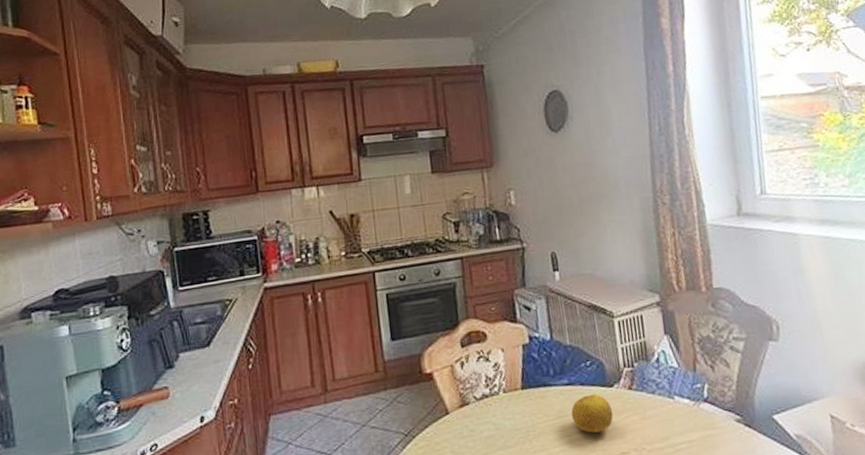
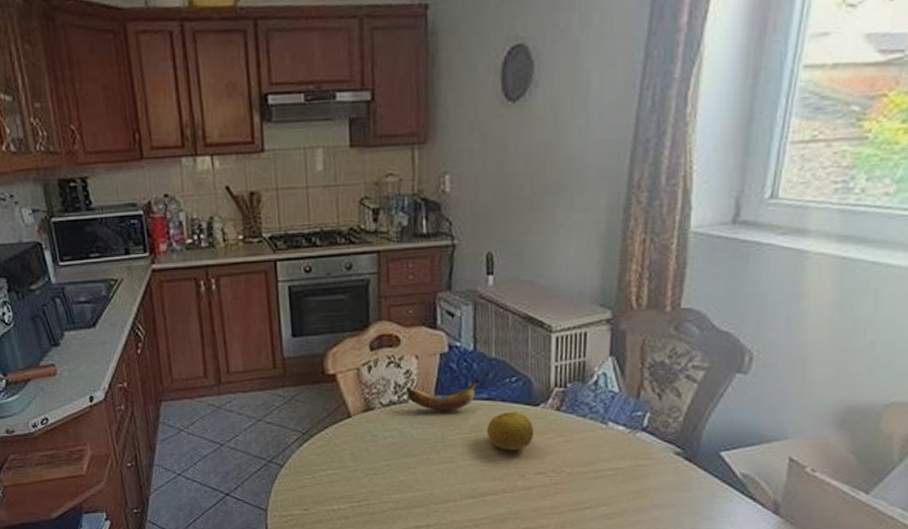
banana: none [495,364,560,401] -> present [405,377,481,412]

